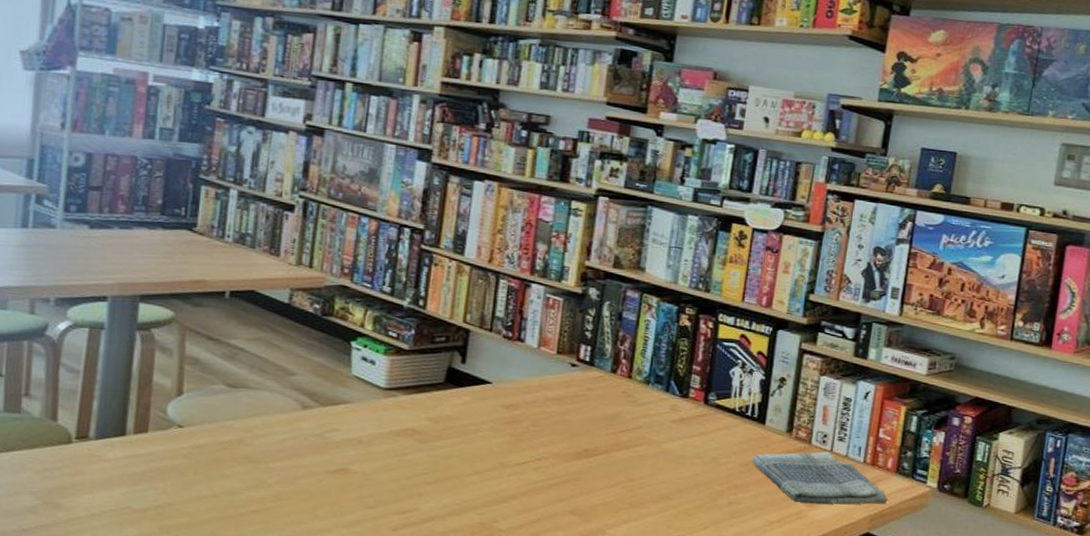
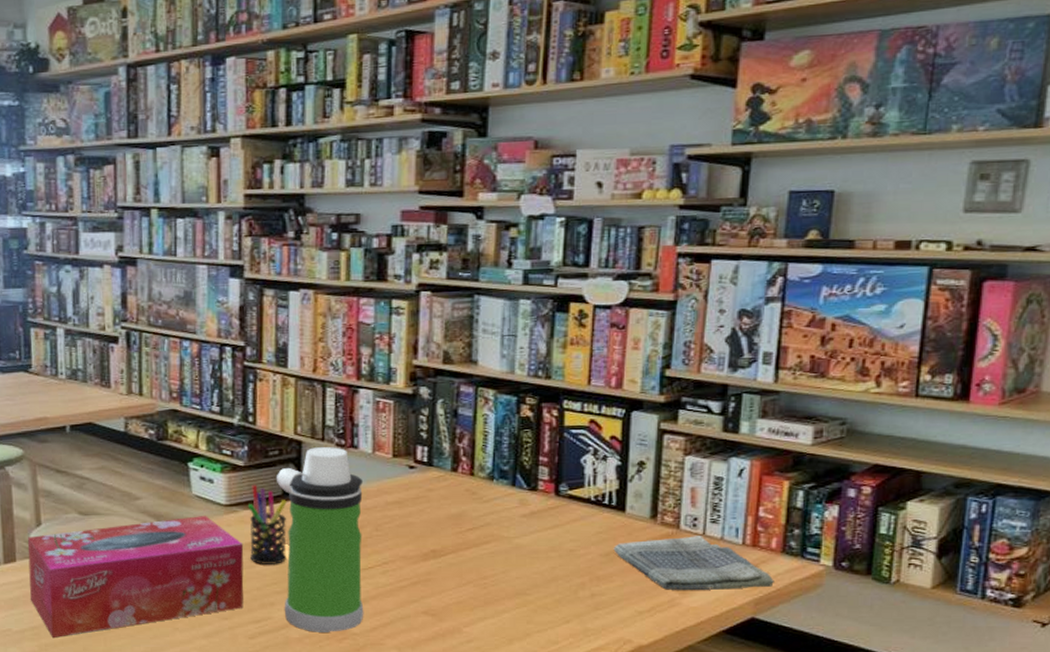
tissue box: none [157,397,399,519] -> present [27,516,244,637]
pen holder: none [404,369,448,455] -> present [247,484,287,566]
water bottle: none [432,337,525,528] -> present [276,447,364,632]

